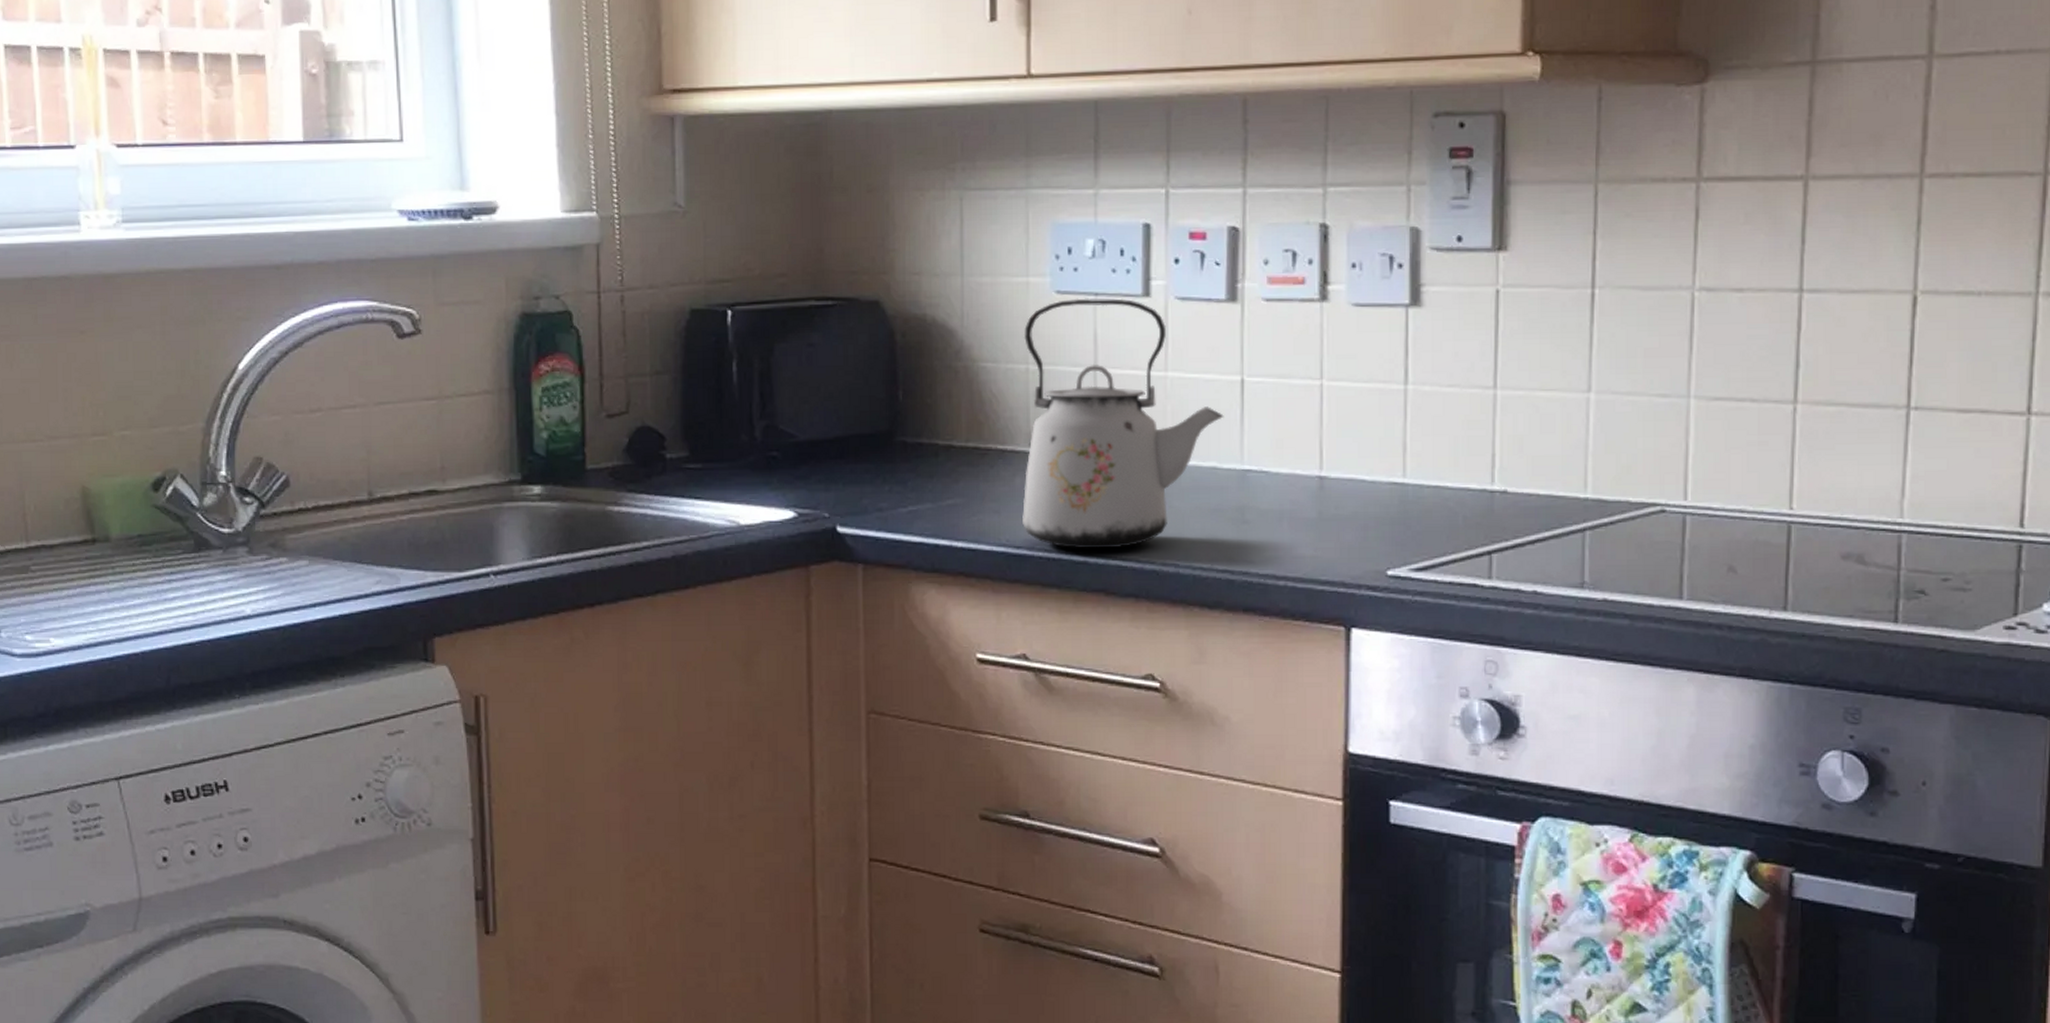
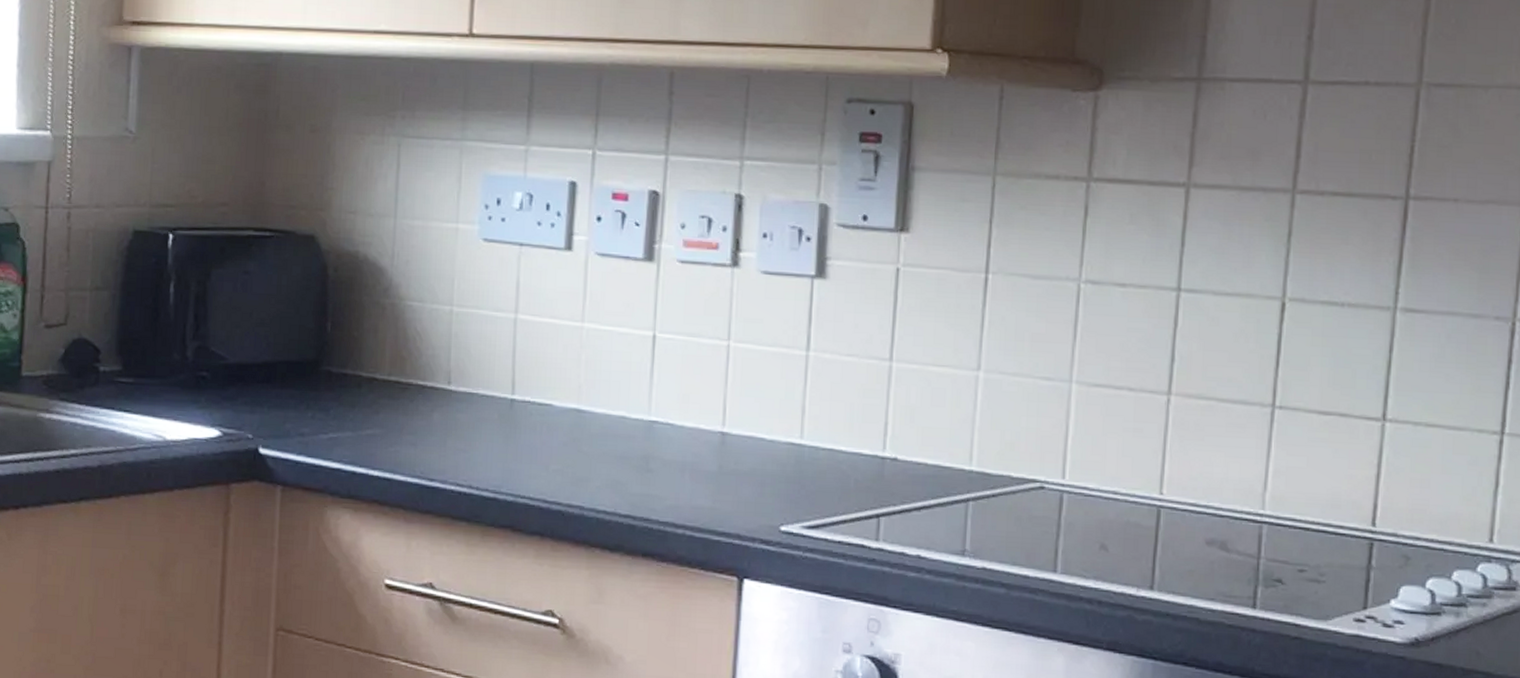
kettle: present [1022,298,1224,549] -> none [437,247,635,487]

